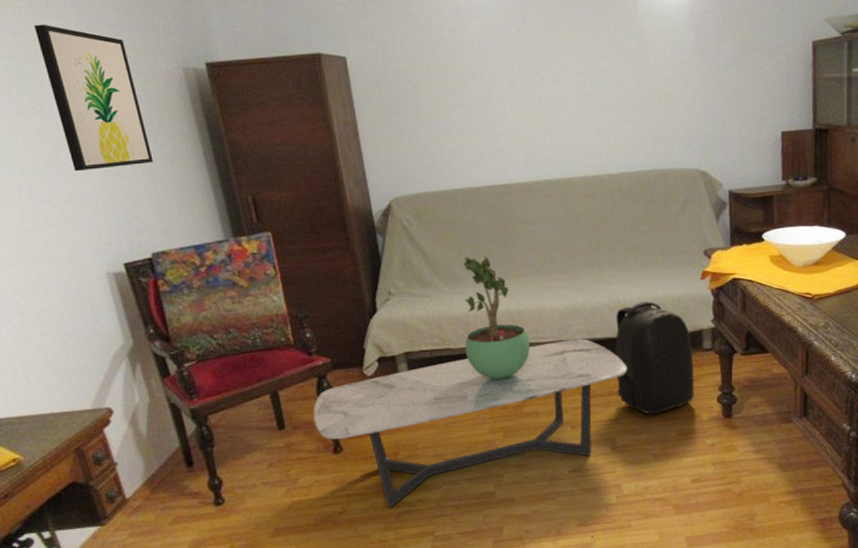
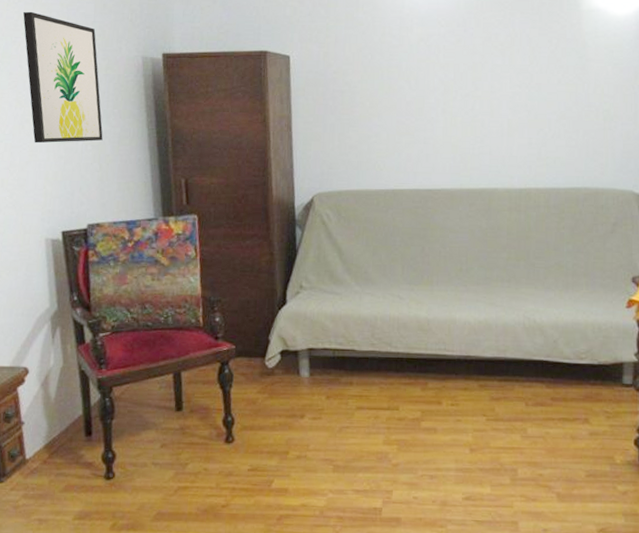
coffee table: present [313,339,628,508] -> none [210,356,537,509]
potted plant: present [463,256,530,380] -> none [368,258,435,389]
backpack: present [615,301,695,415] -> none [524,325,610,449]

